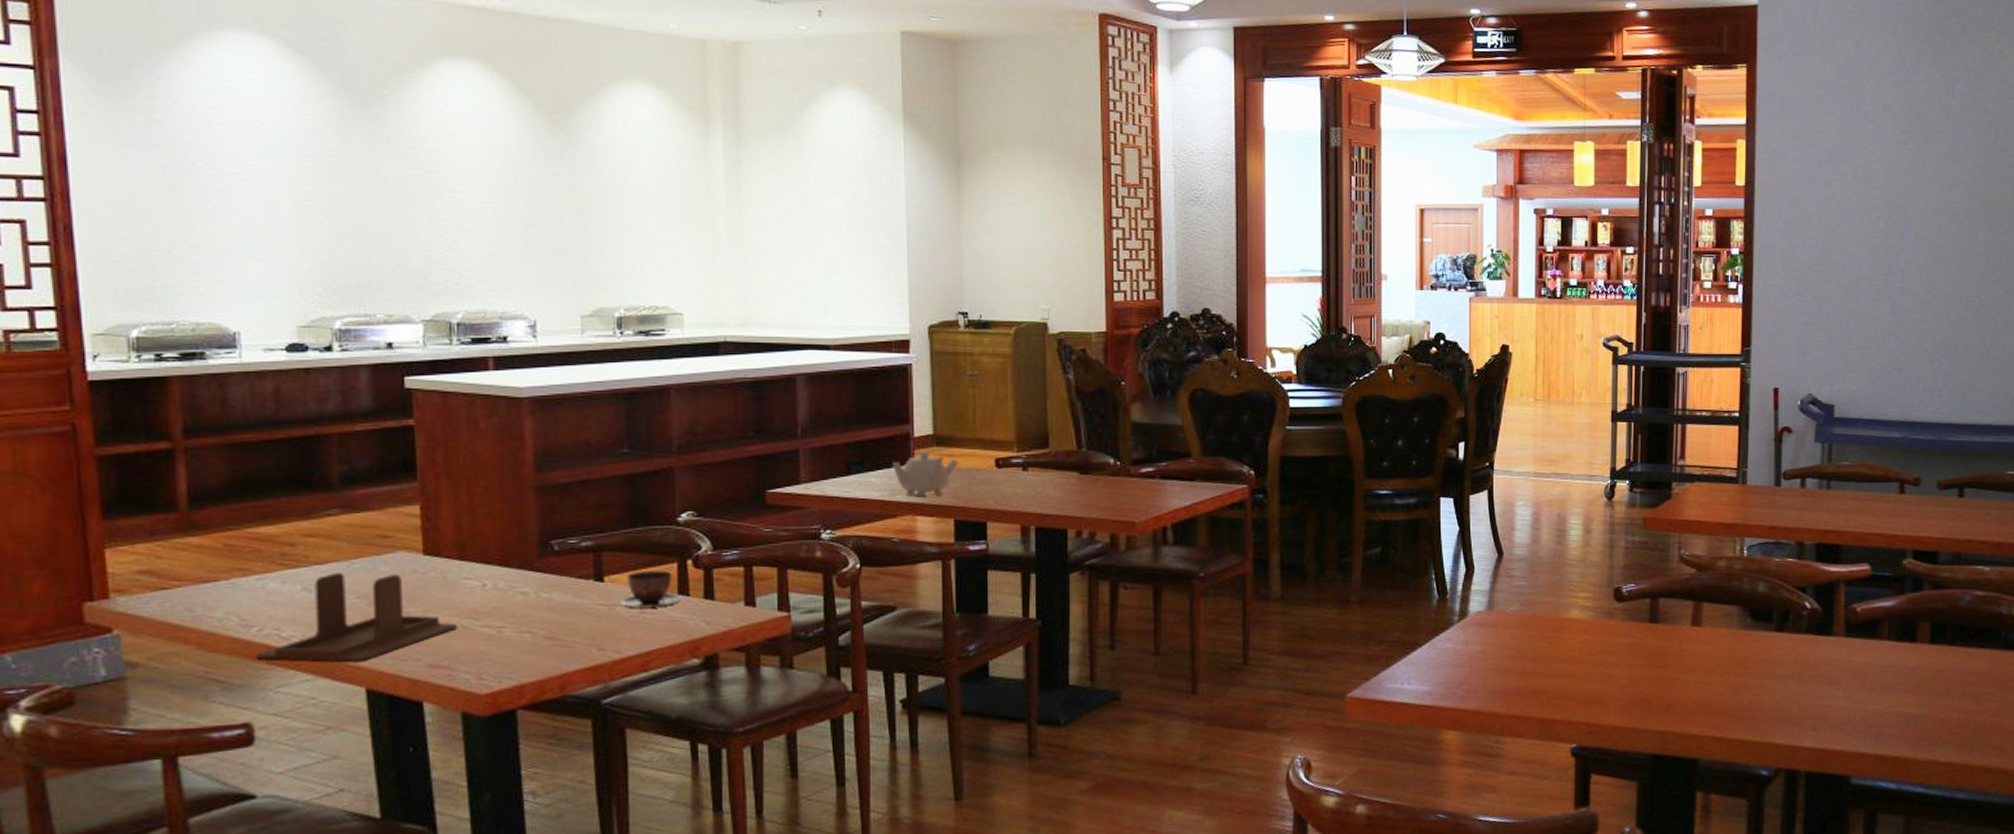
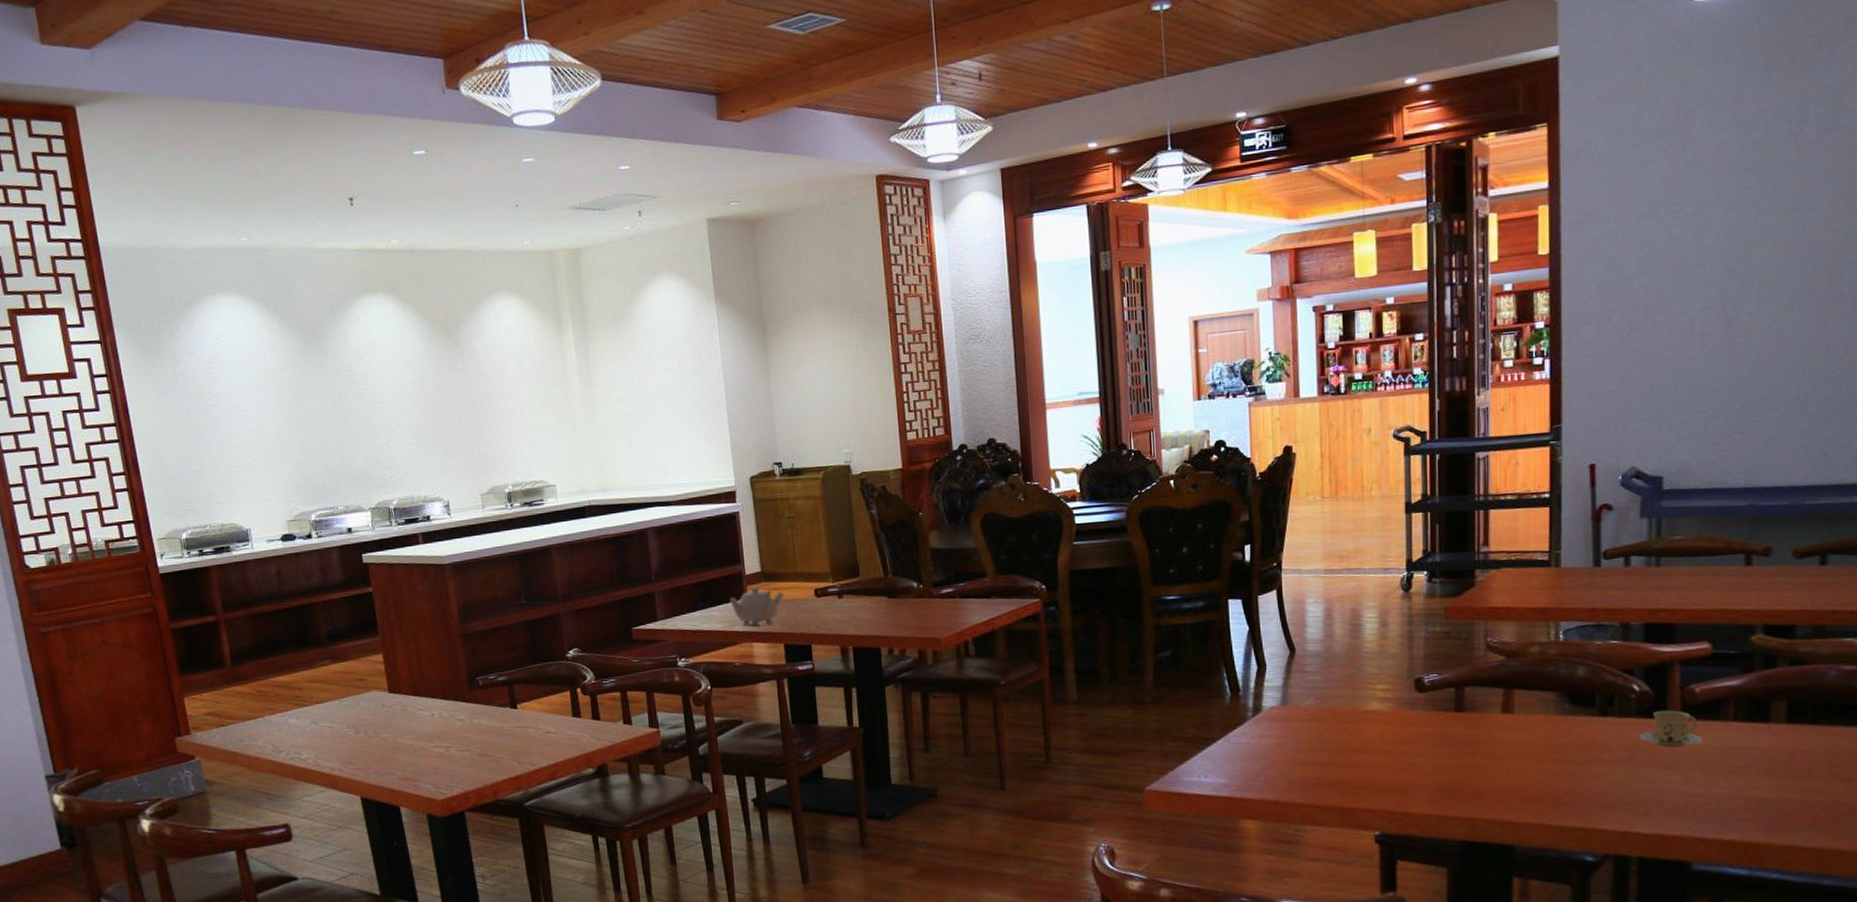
napkin holder: present [255,573,458,662] -> none [286,708,418,777]
teacup: present [621,570,683,608] -> none [531,697,576,729]
cup and saucer: none [1809,627,1862,663] -> present [1639,710,1703,747]

